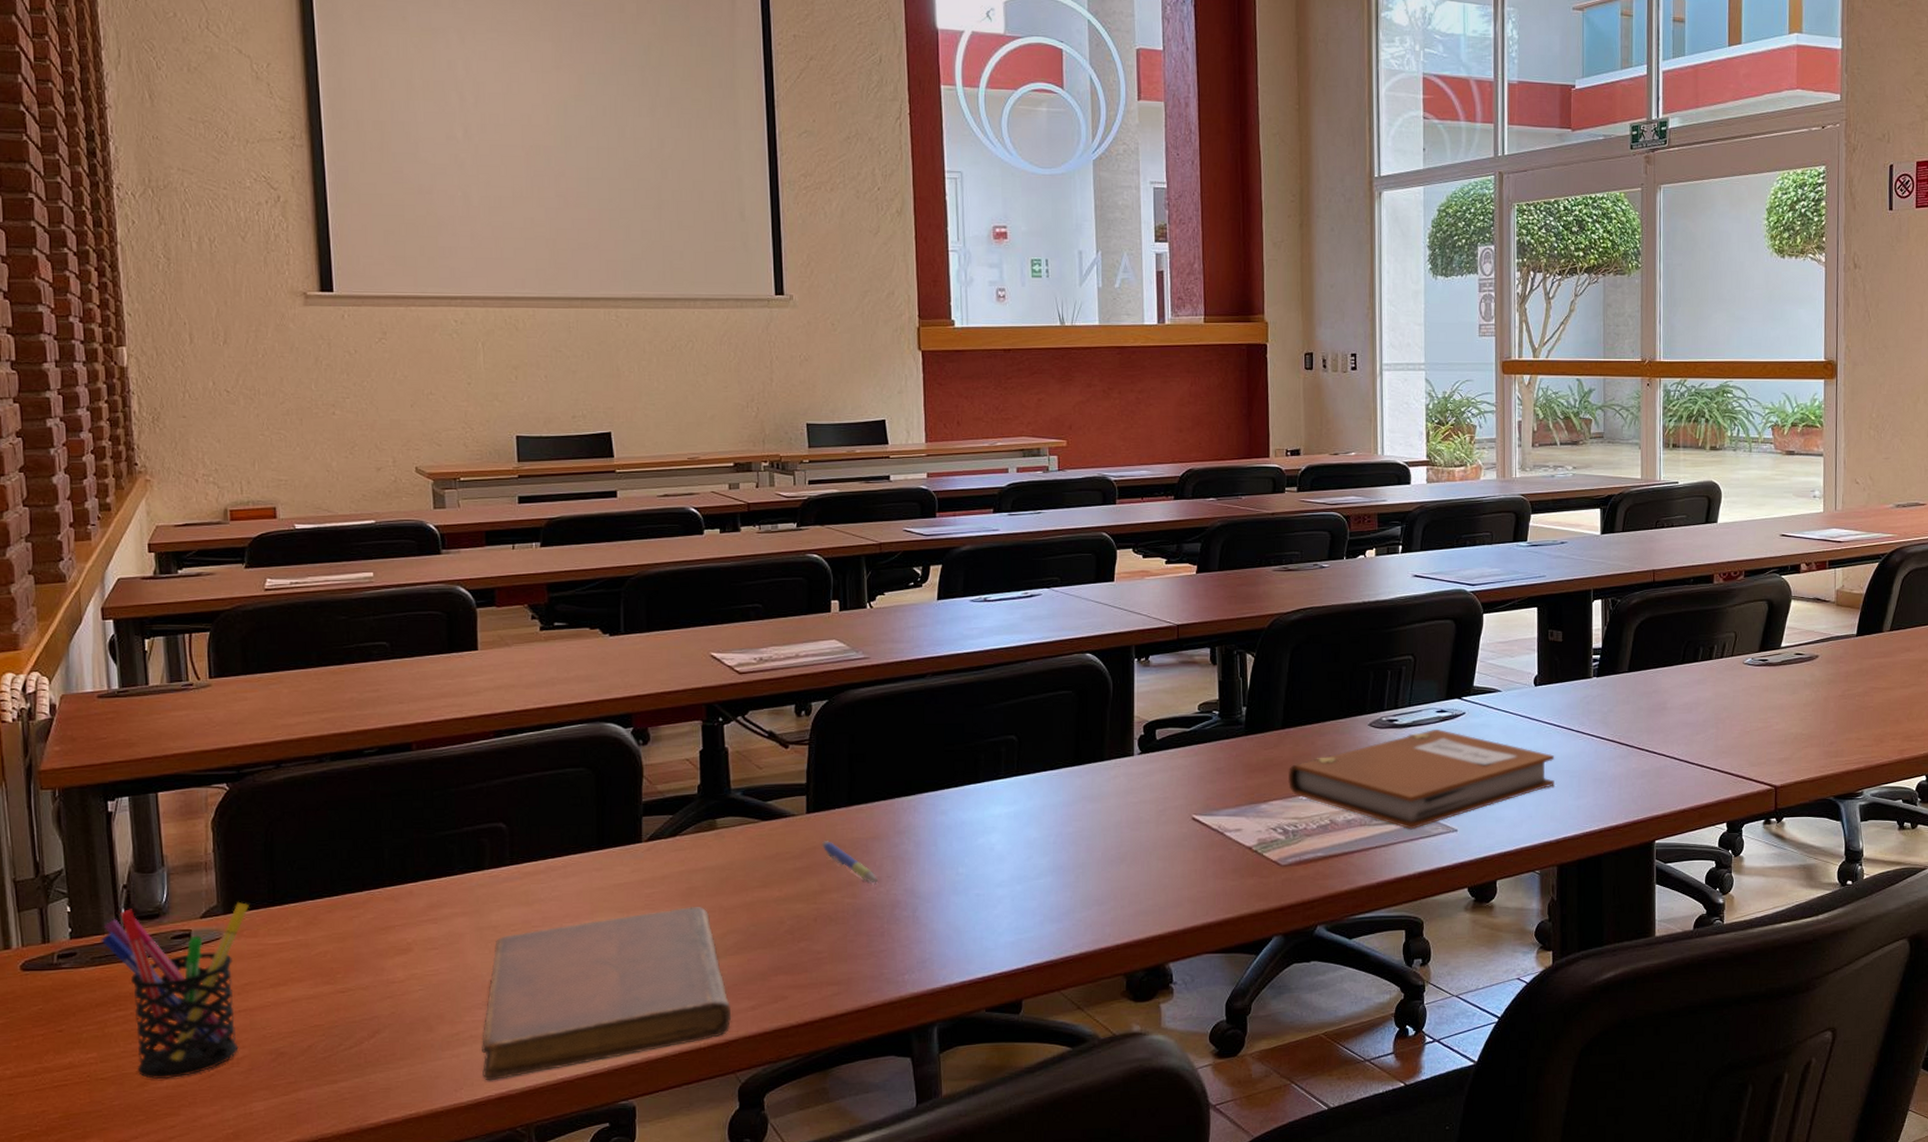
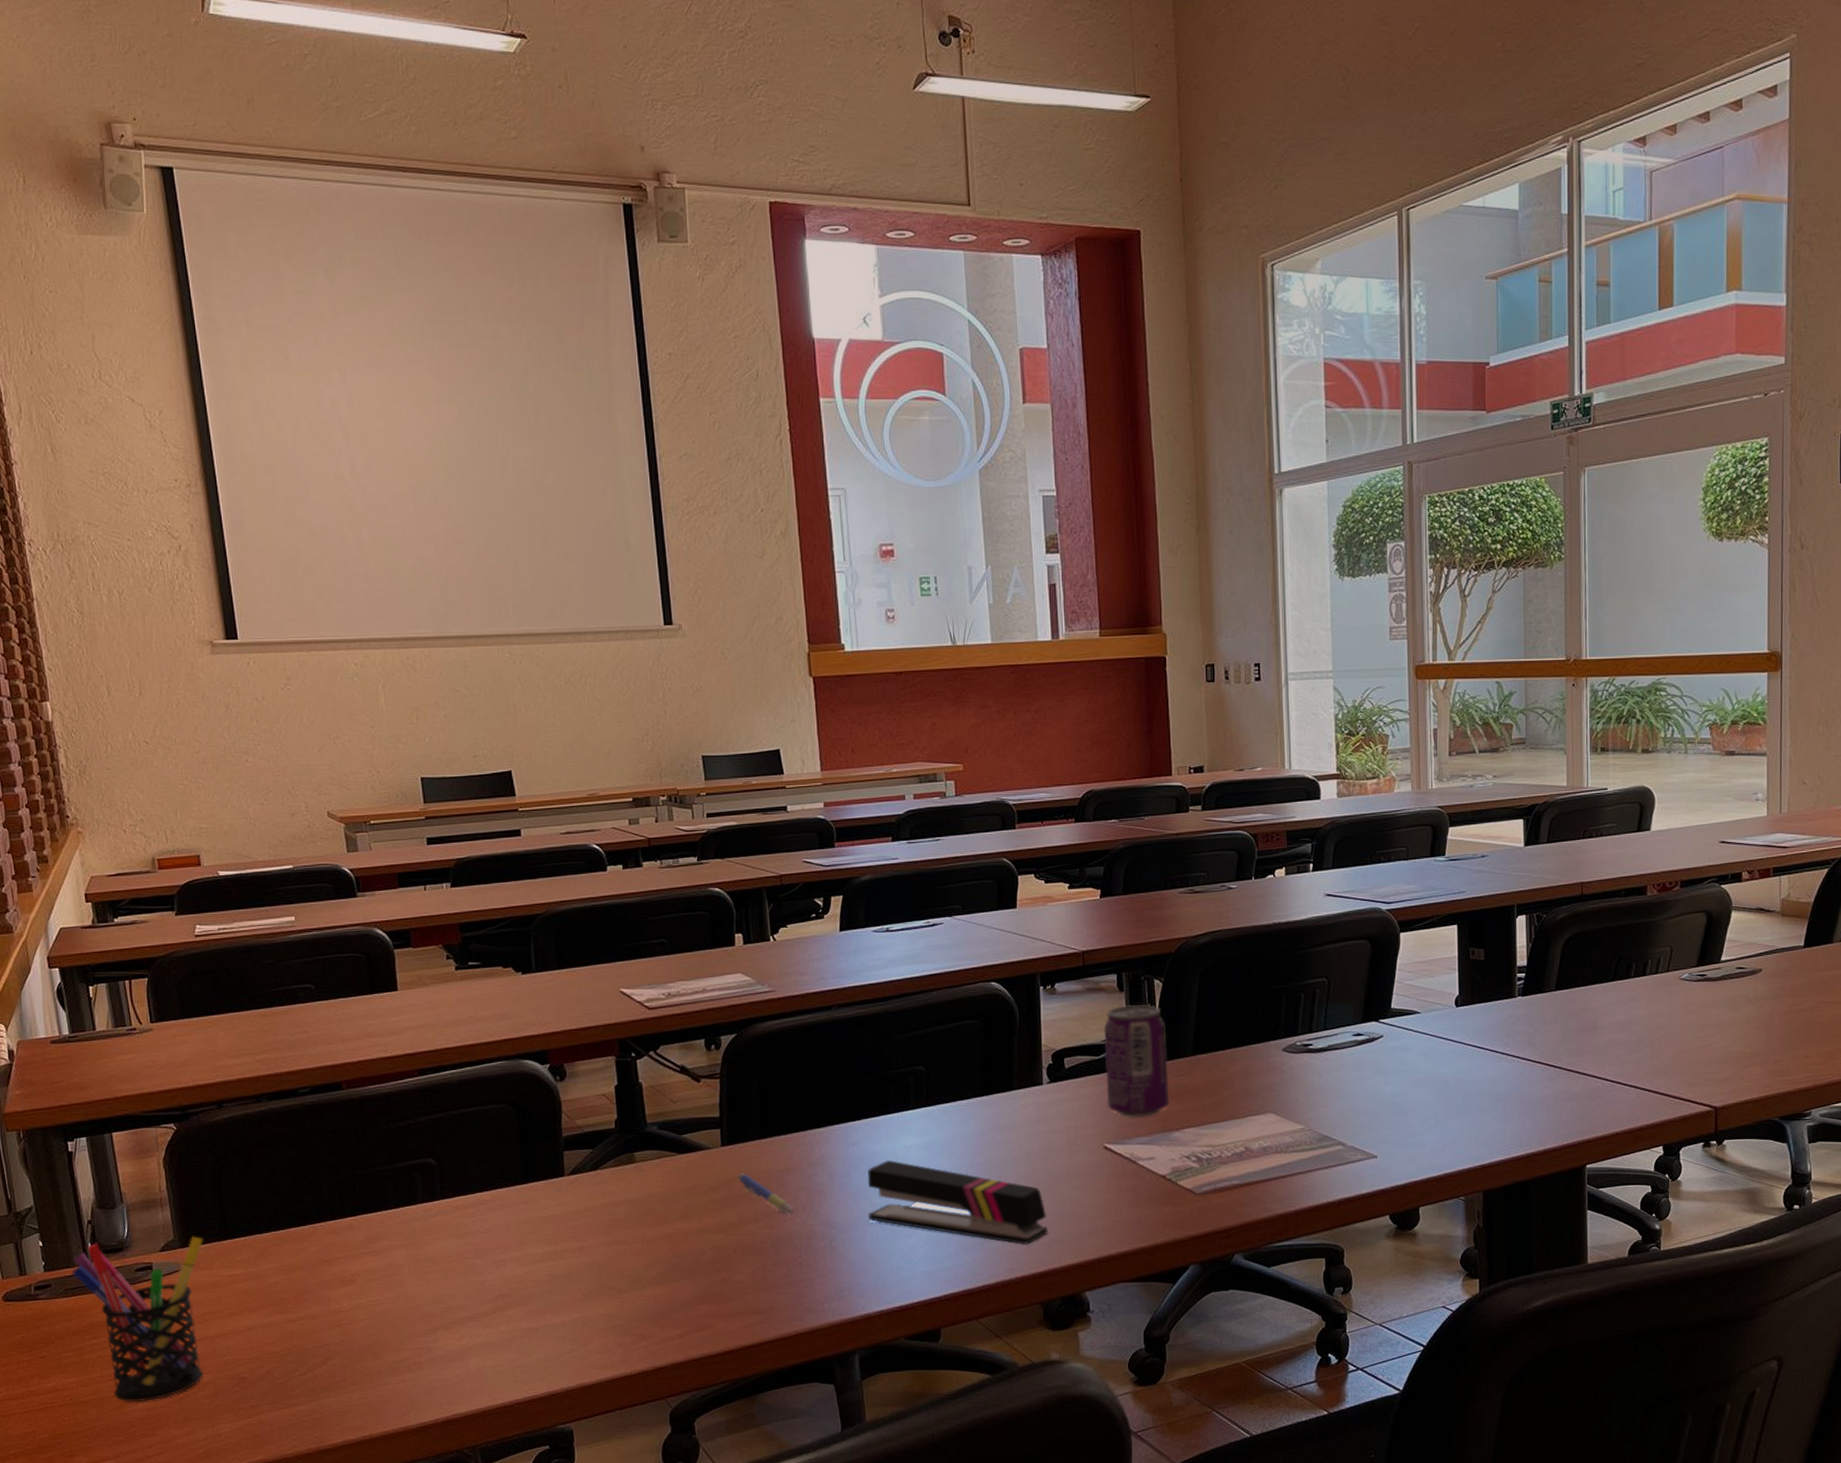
notebook: present [482,907,732,1081] -> none [426,1238,660,1405]
stapler: none [954,828,1134,916] -> present [868,1159,1048,1245]
beverage can: none [1195,679,1258,789] -> present [1103,1005,1170,1117]
notebook: present [1287,729,1555,830] -> none [1200,1053,1479,1156]

